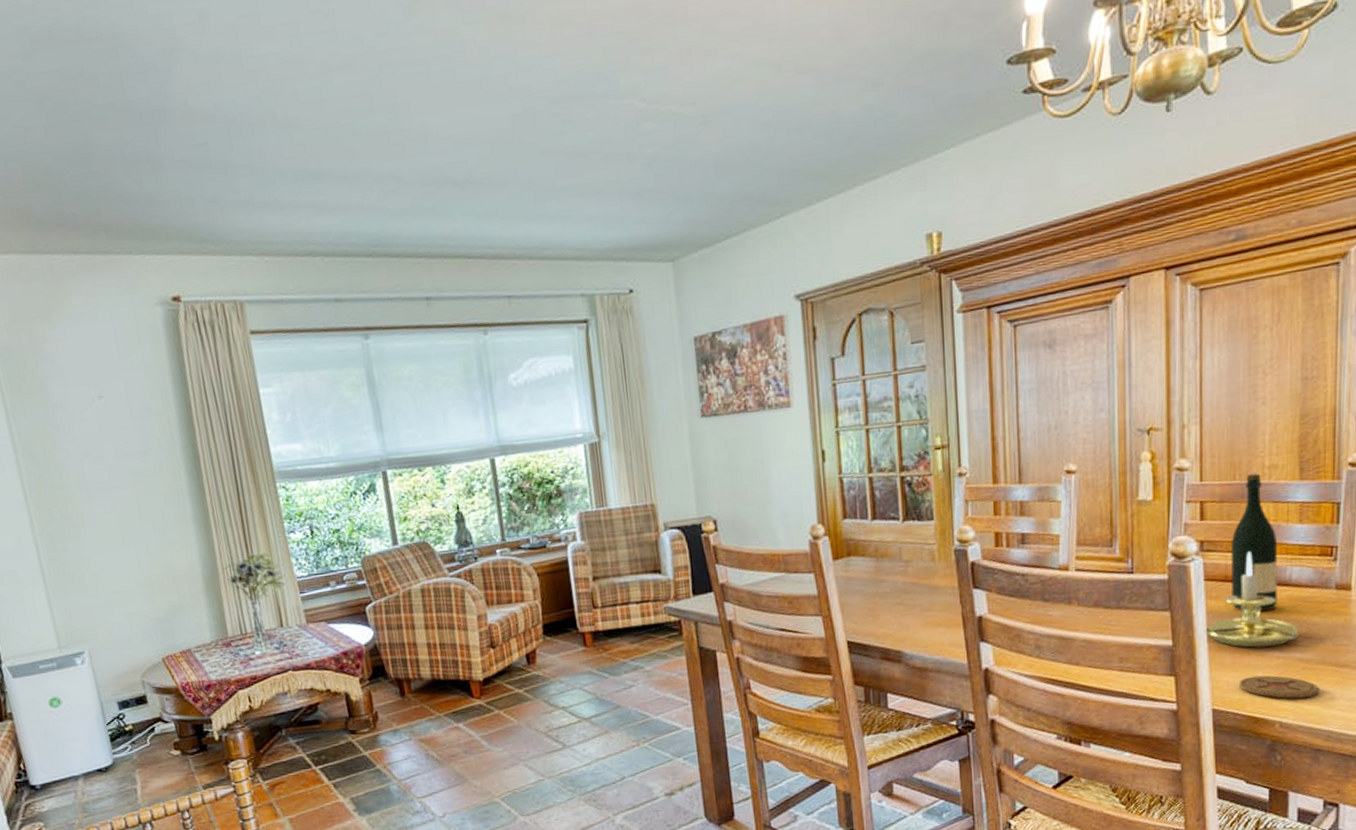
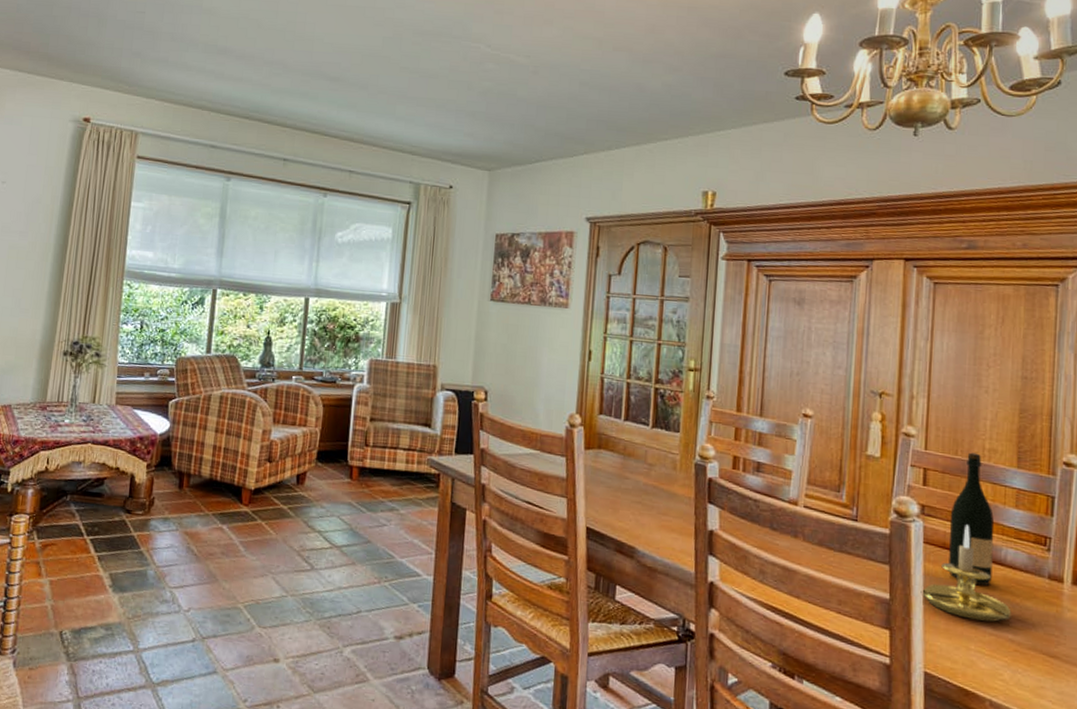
coaster: present [1238,675,1319,699] -> none [951,647,1030,682]

